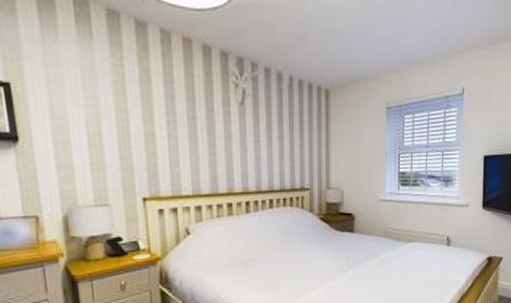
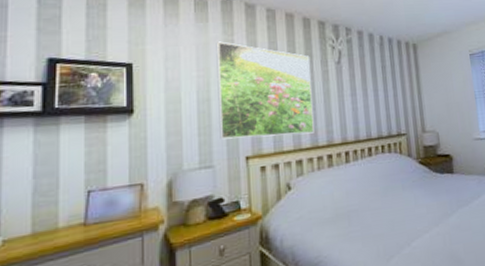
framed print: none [103,65,214,180] -> present [216,41,314,140]

